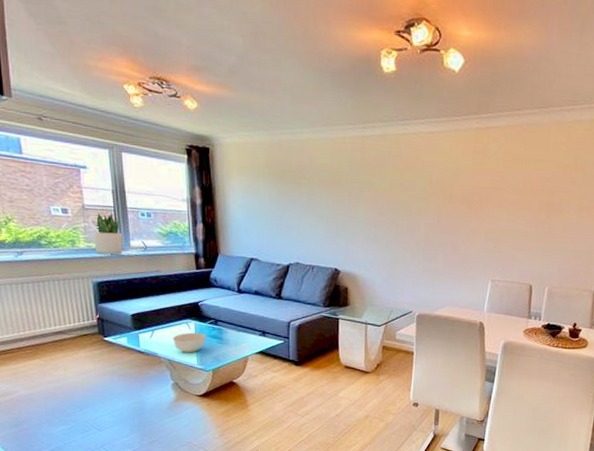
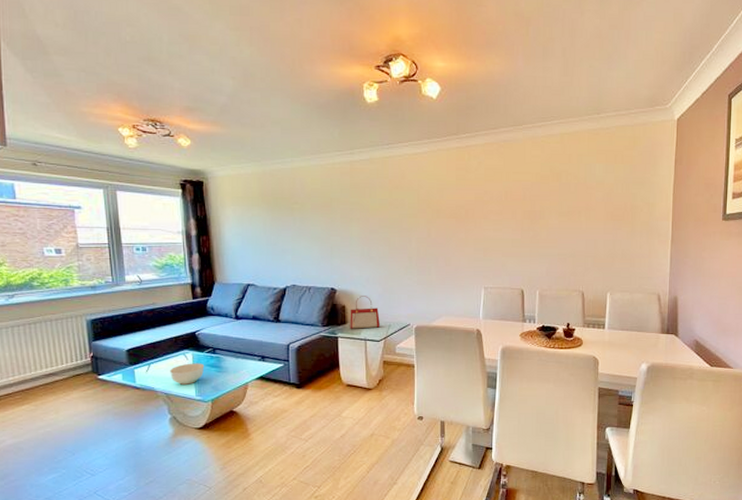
planter: present [92,211,123,256] -> none [86,248,118,291]
handbag: none [351,279,382,313] -> present [350,296,380,329]

